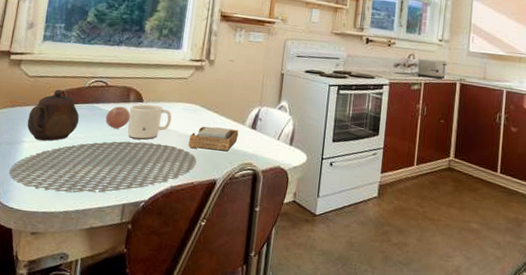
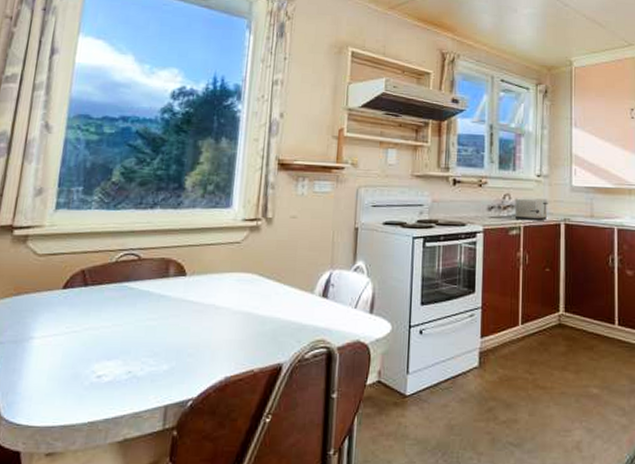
place mat: present [9,141,197,193] -> none [14,325,256,398]
teapot: present [27,89,80,141] -> none [37,269,106,334]
fruit: present [105,106,130,129] -> none [138,283,171,312]
mug: present [127,104,172,140] -> none [168,278,224,322]
napkin holder: present [188,126,239,152] -> none [245,299,307,328]

